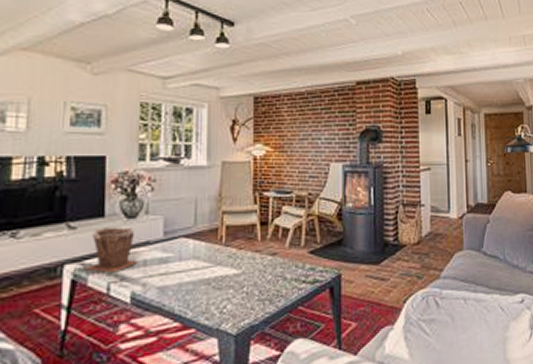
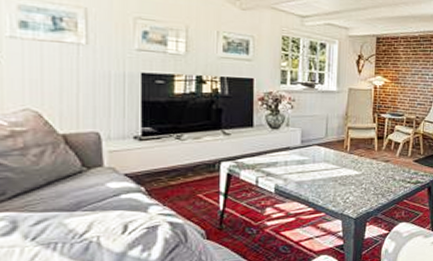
plant pot: present [85,227,137,273] -> none [238,135,279,170]

